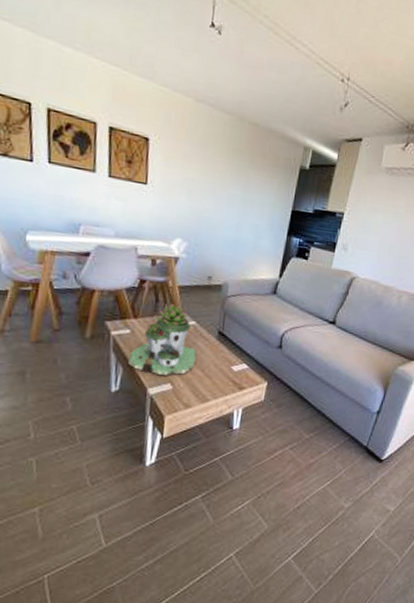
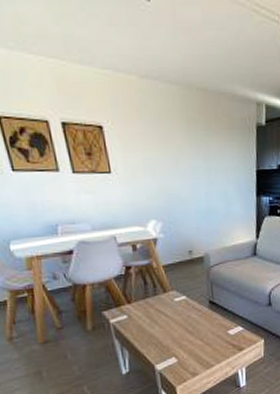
succulent planter: present [128,303,196,375] -> none [131,283,194,351]

